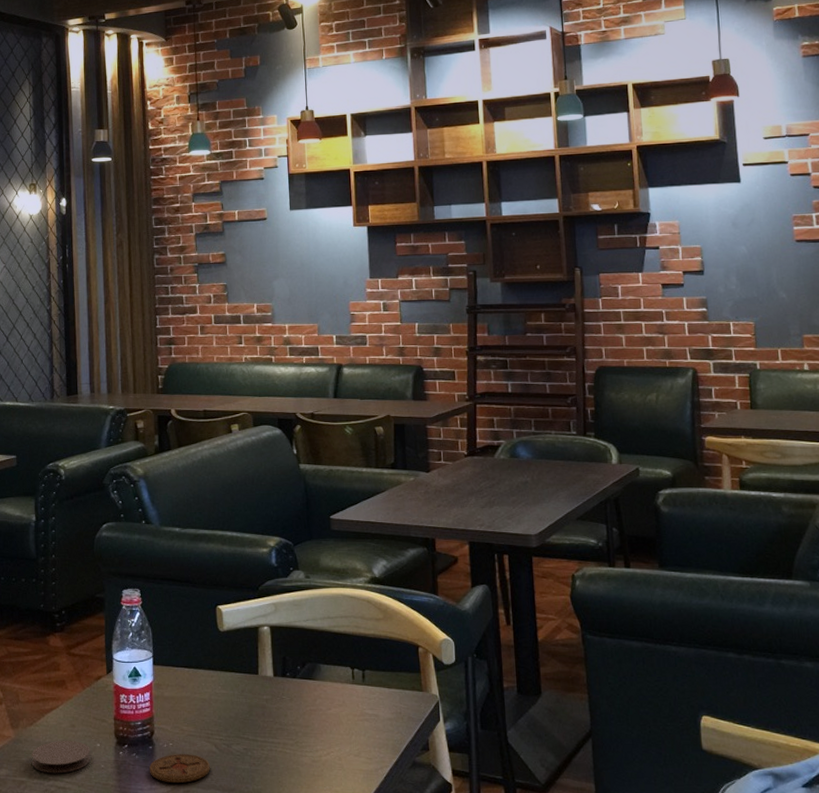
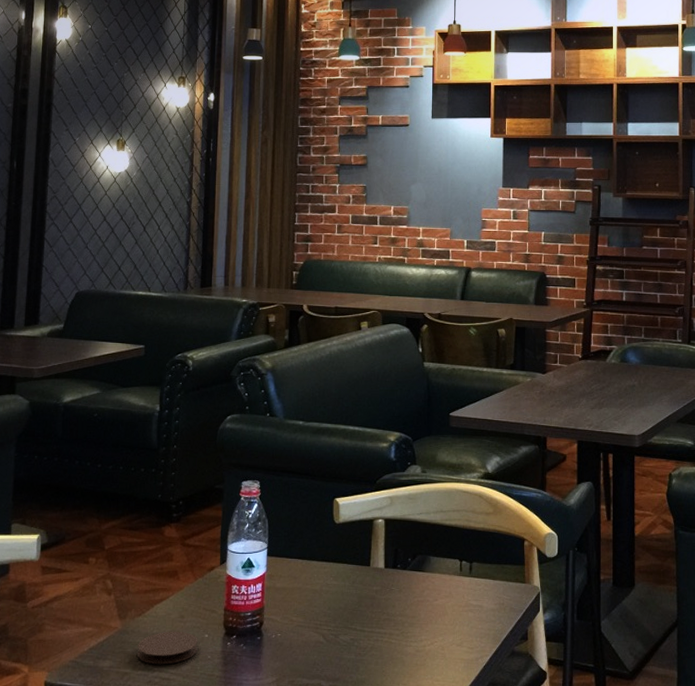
coaster: present [149,754,210,783] -> none [256,644,316,673]

